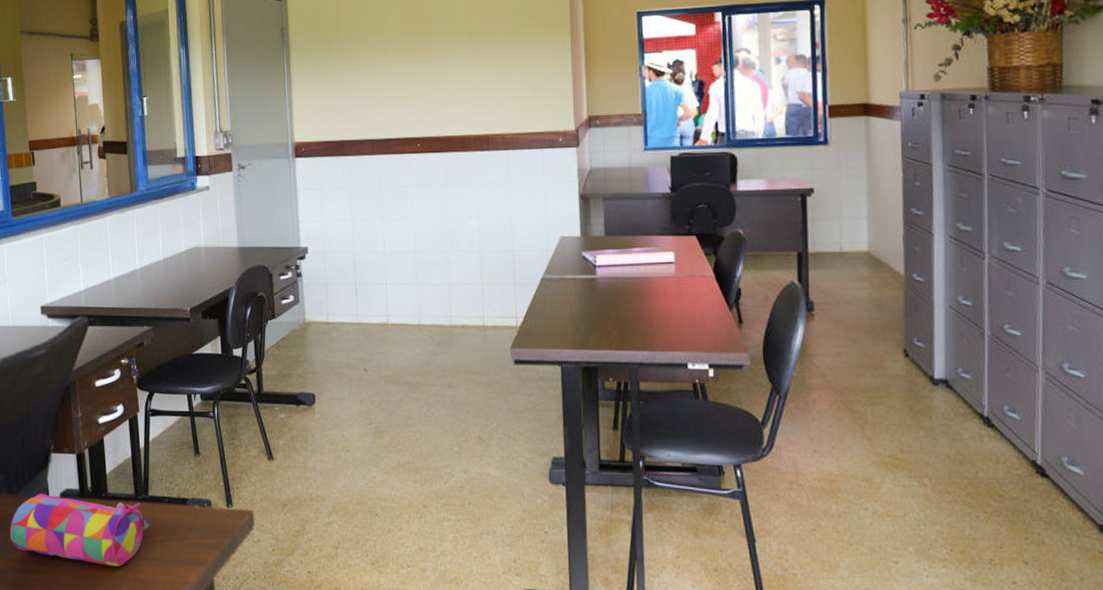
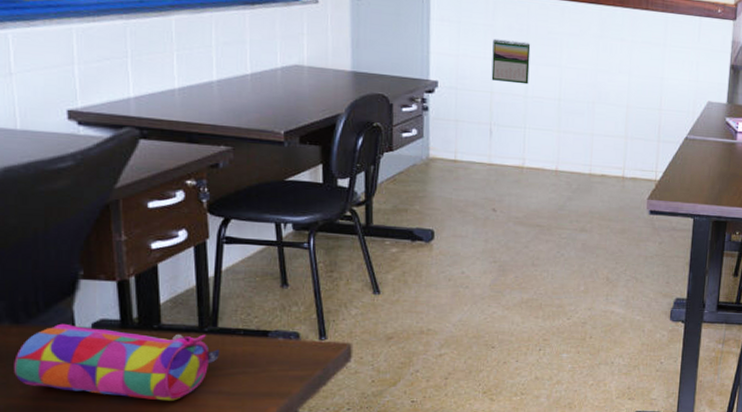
calendar: none [351,199,386,241] -> present [491,39,531,85]

